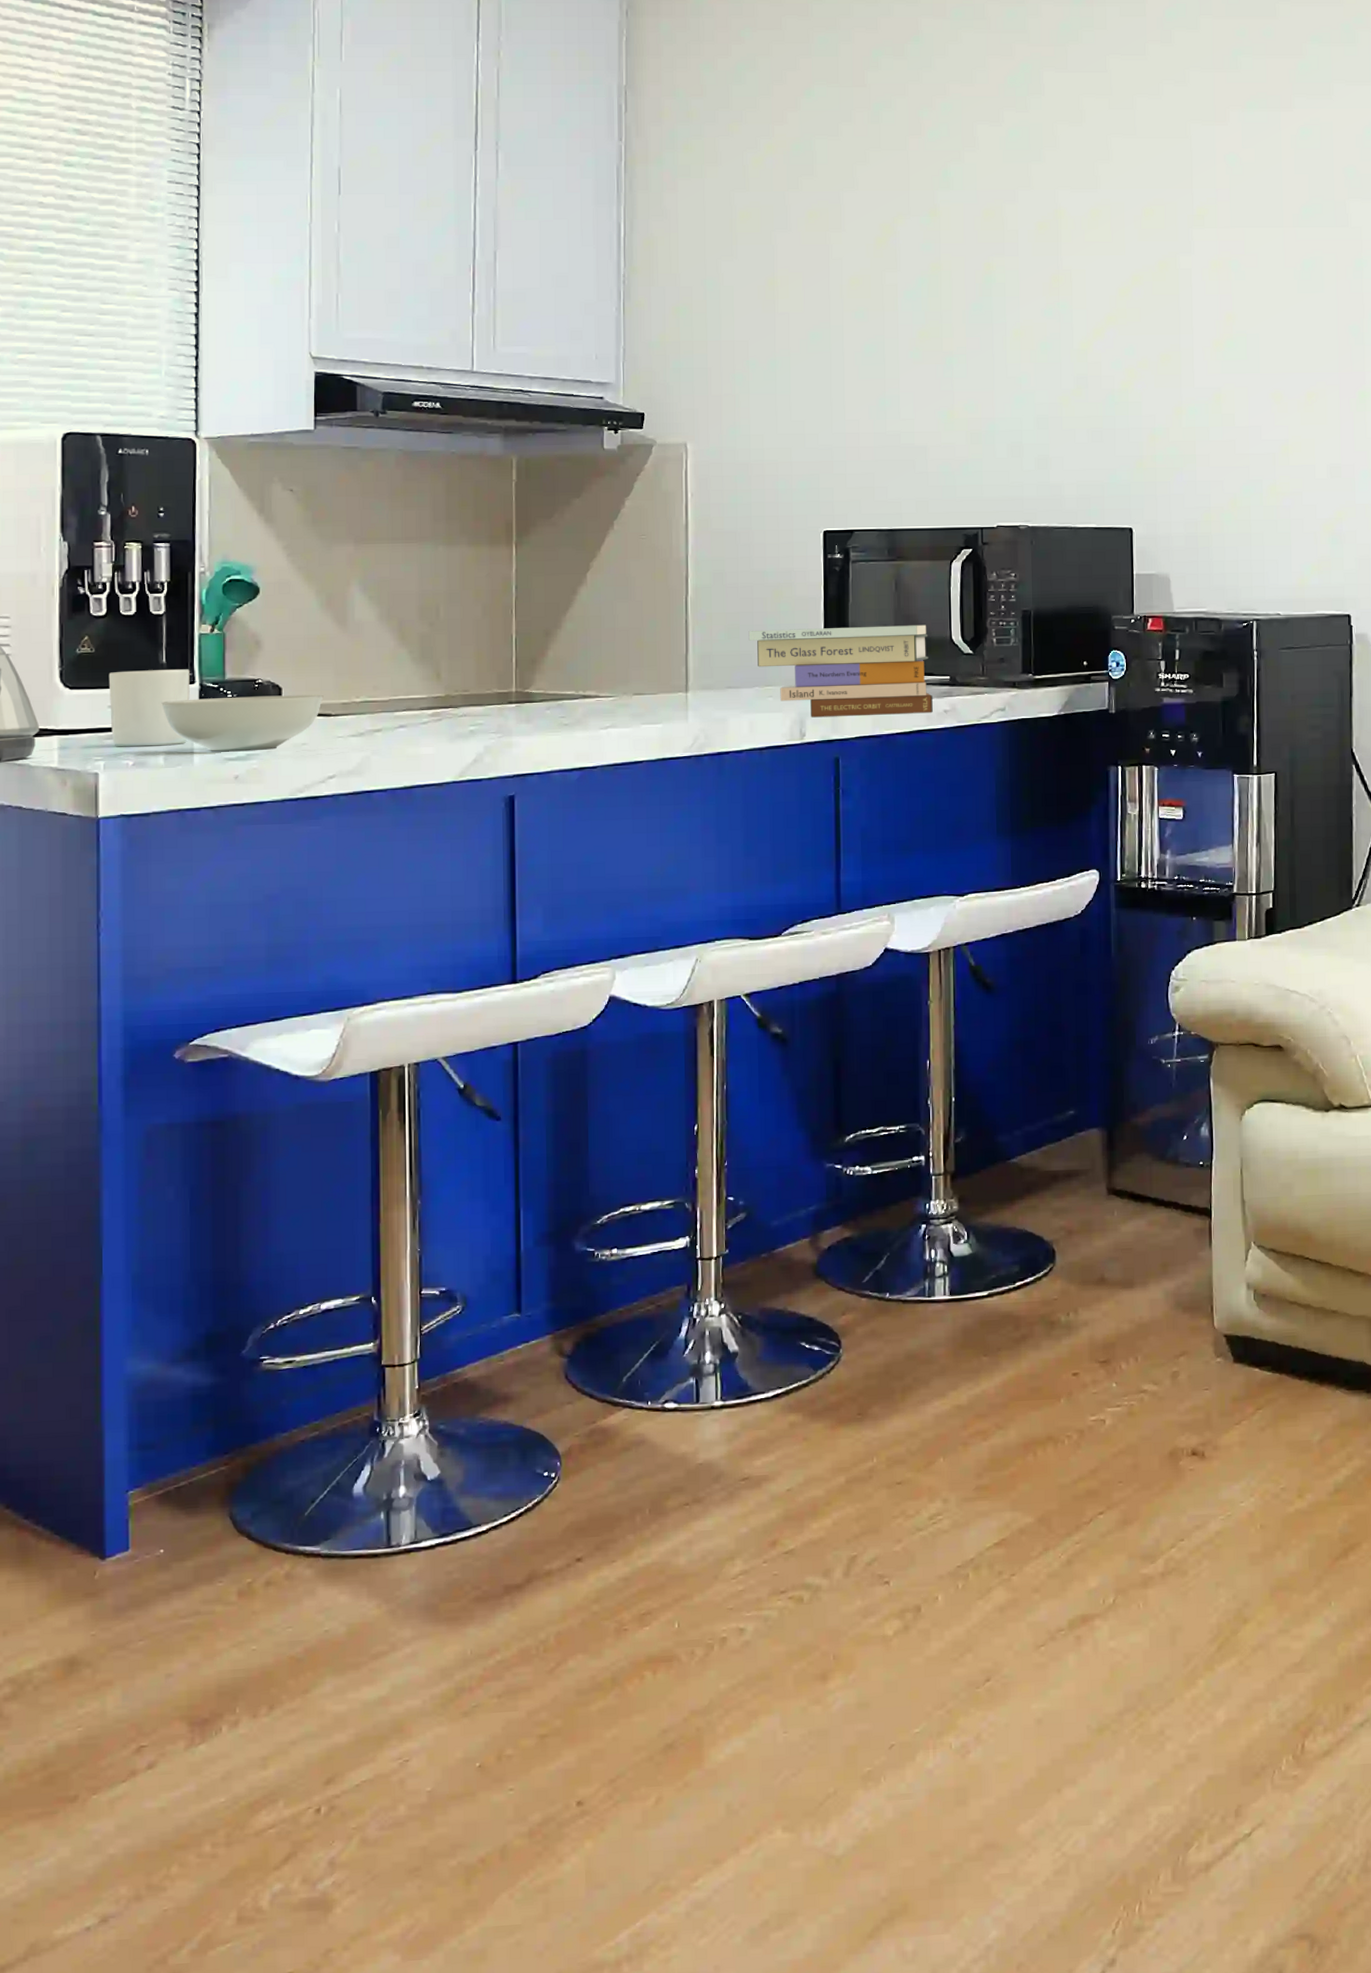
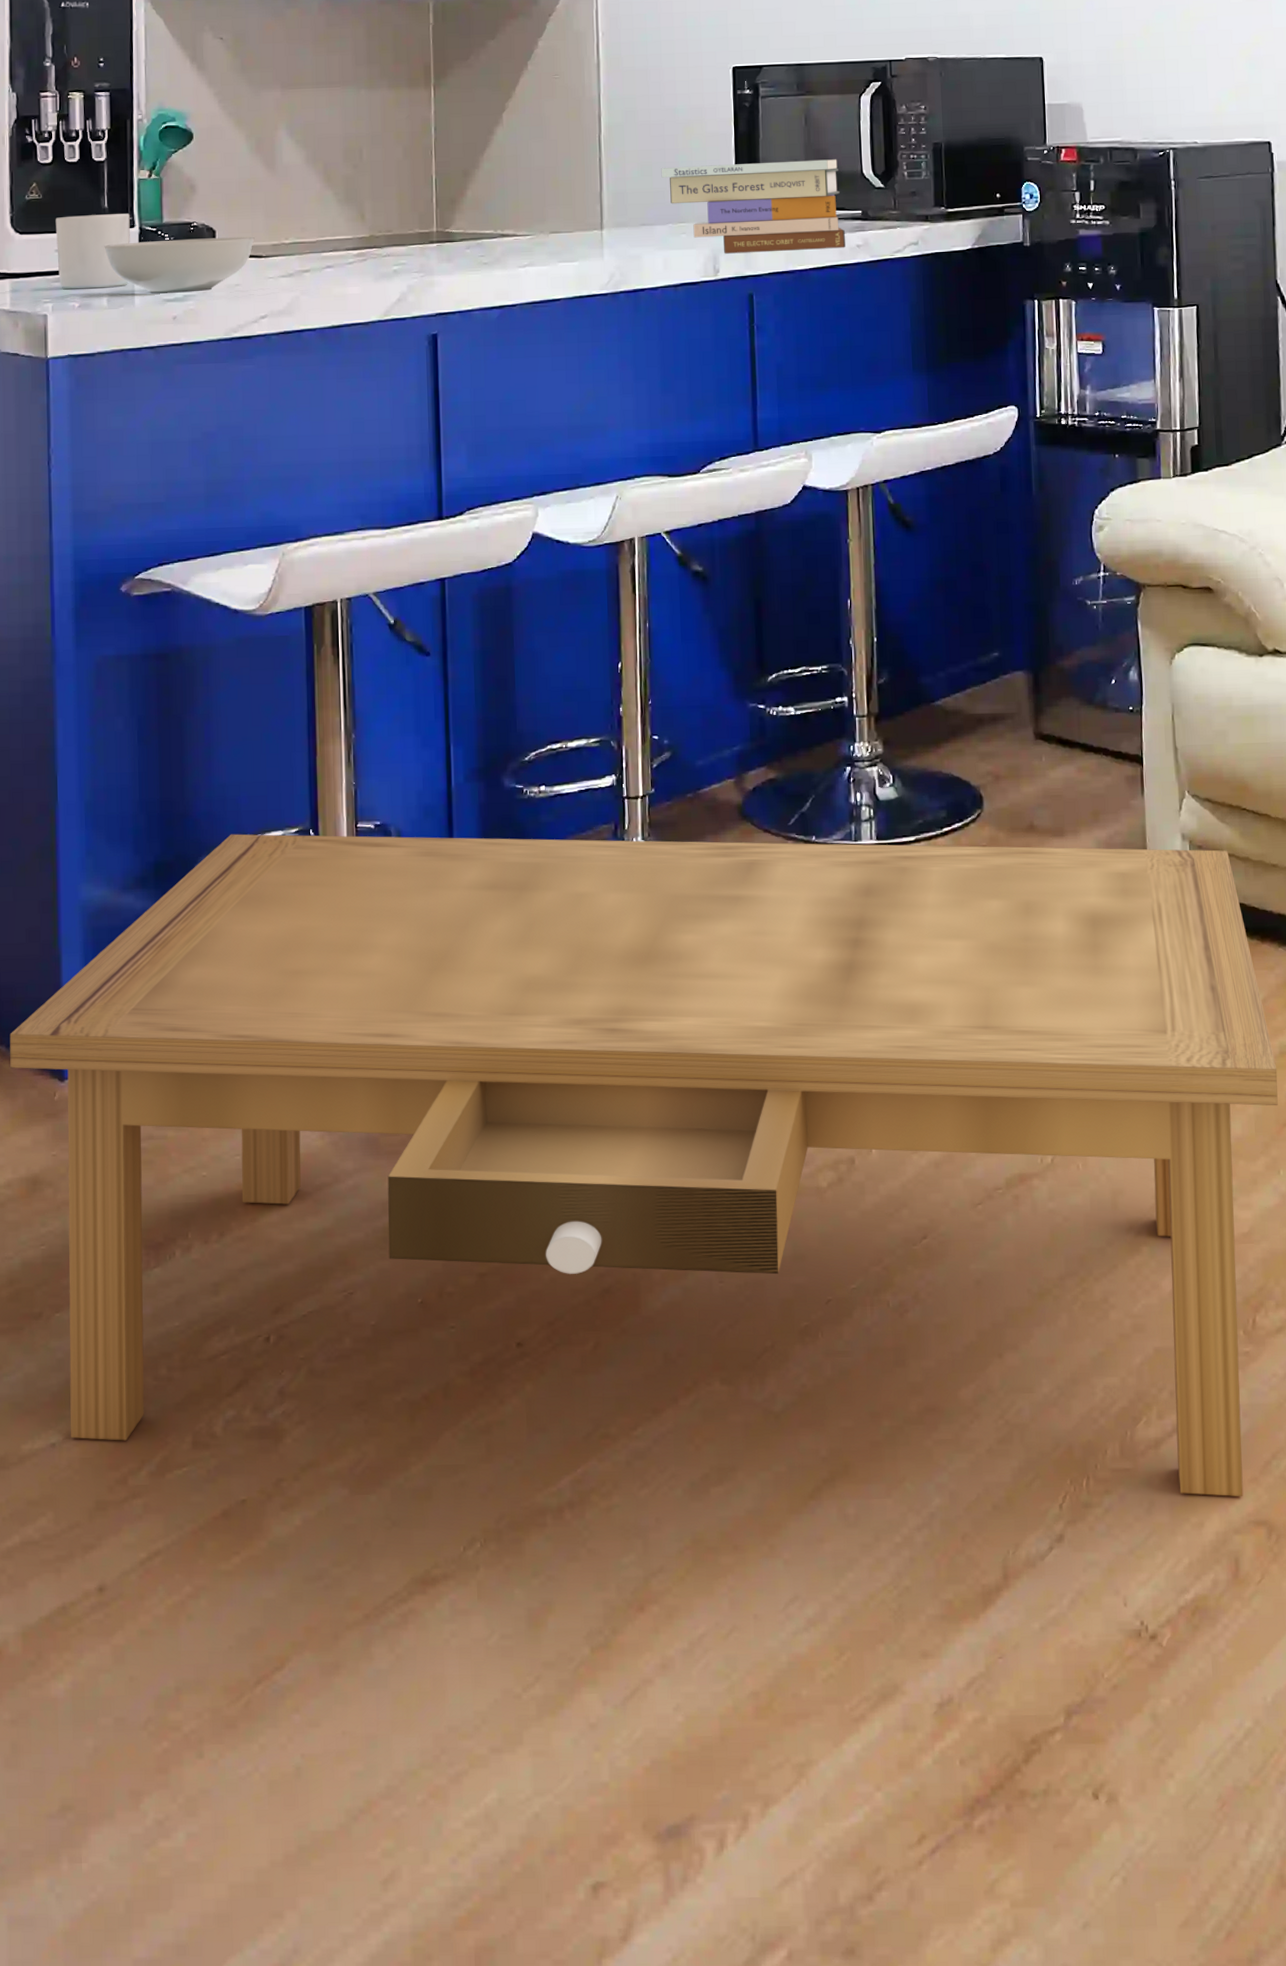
coffee table: none [47,1298,1332,1921] -> present [10,834,1278,1497]

